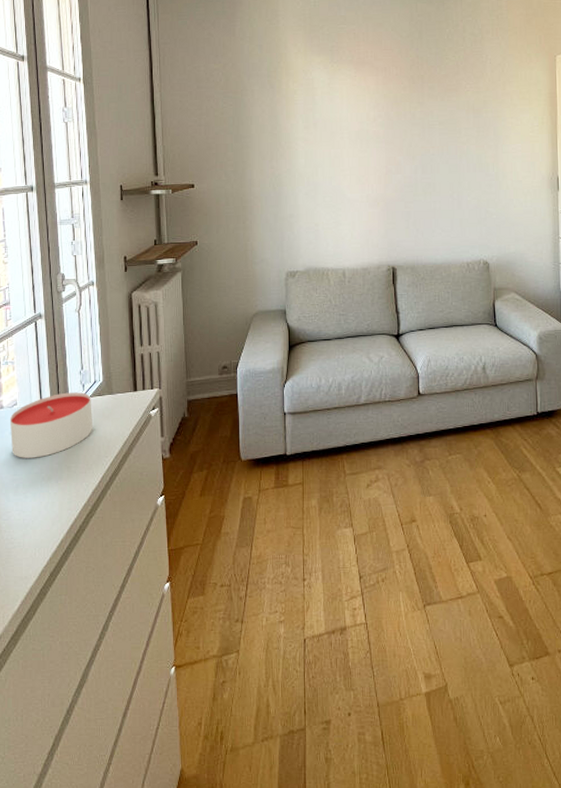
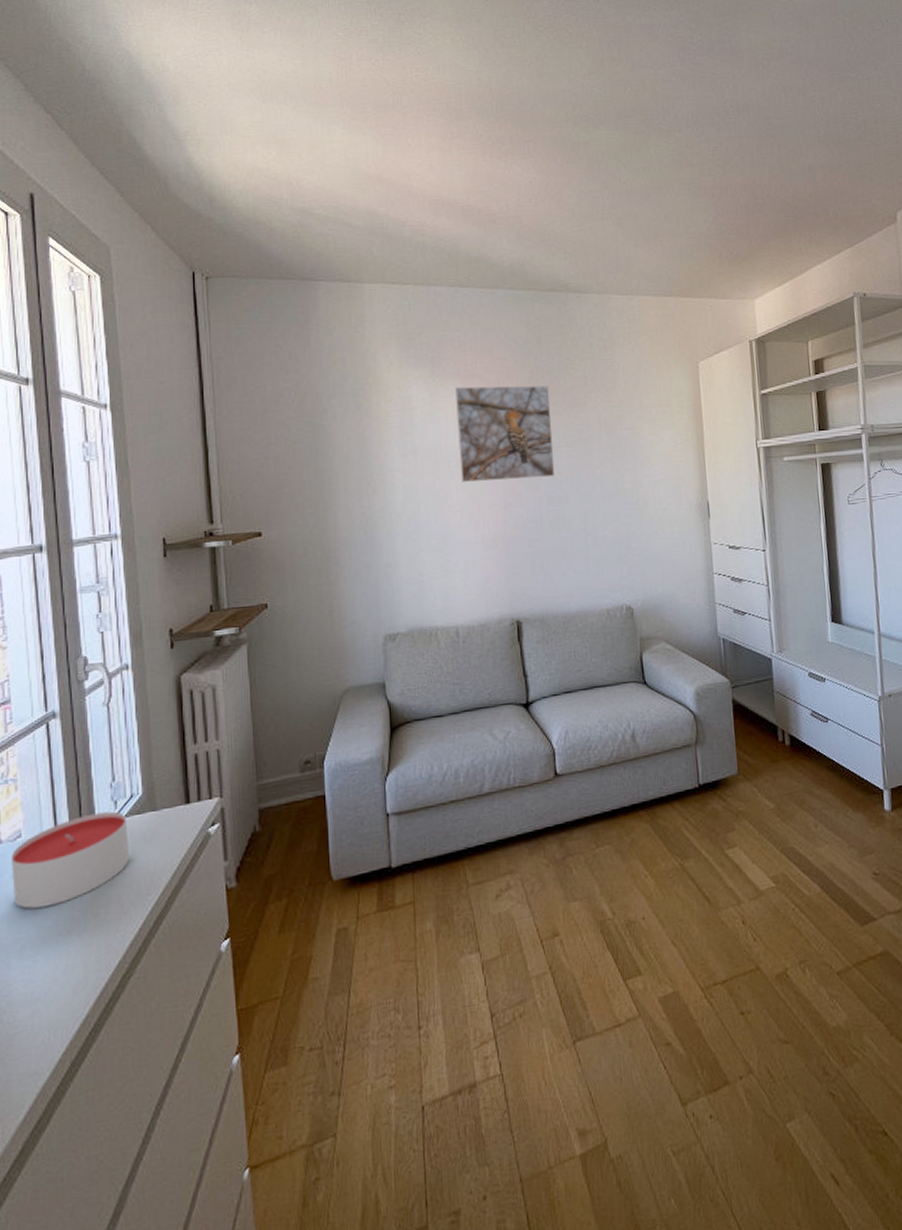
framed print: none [350,71,429,152] -> present [455,385,555,482]

